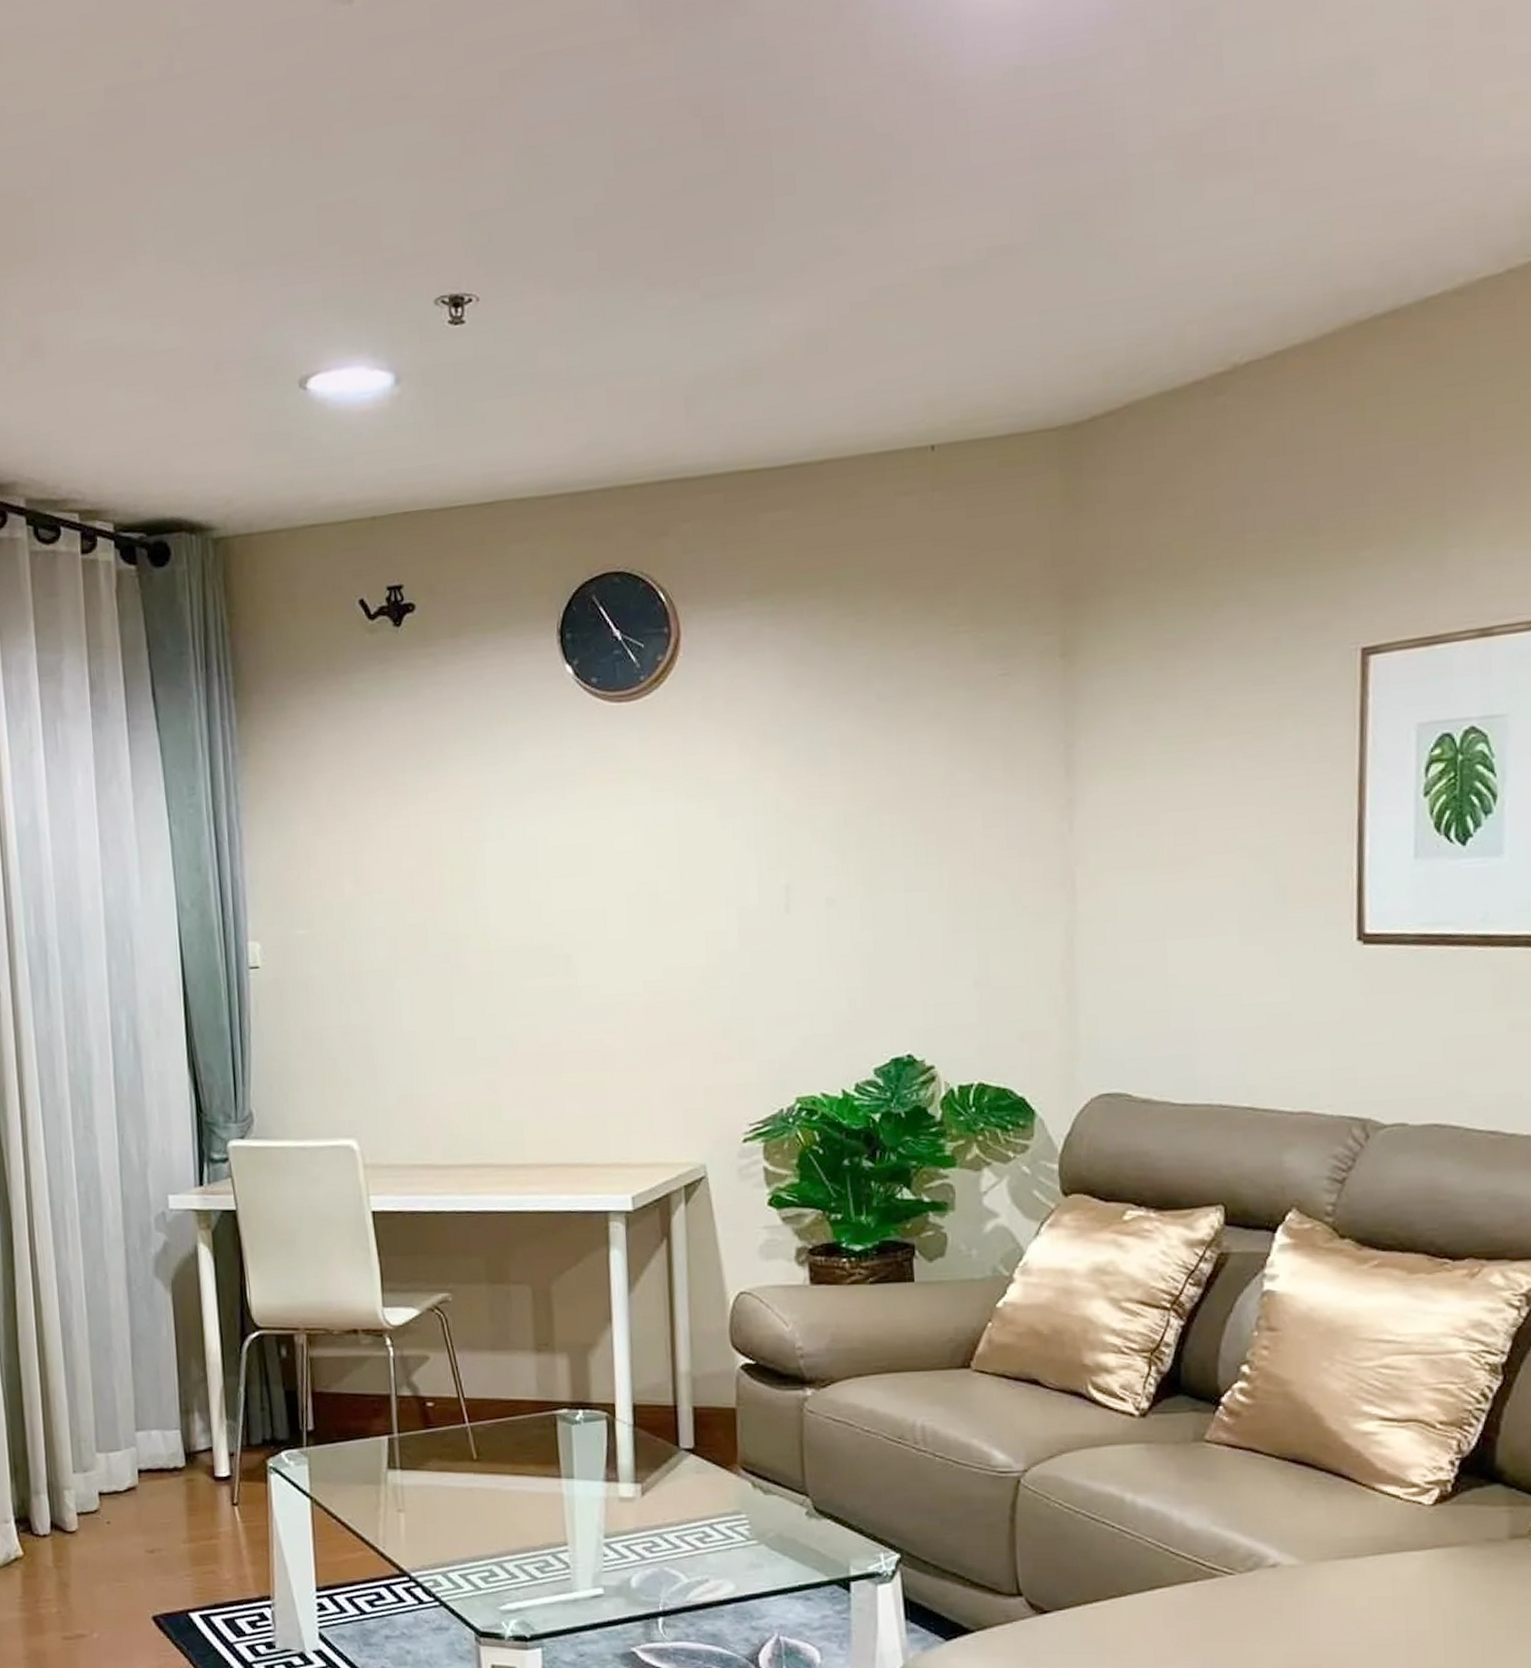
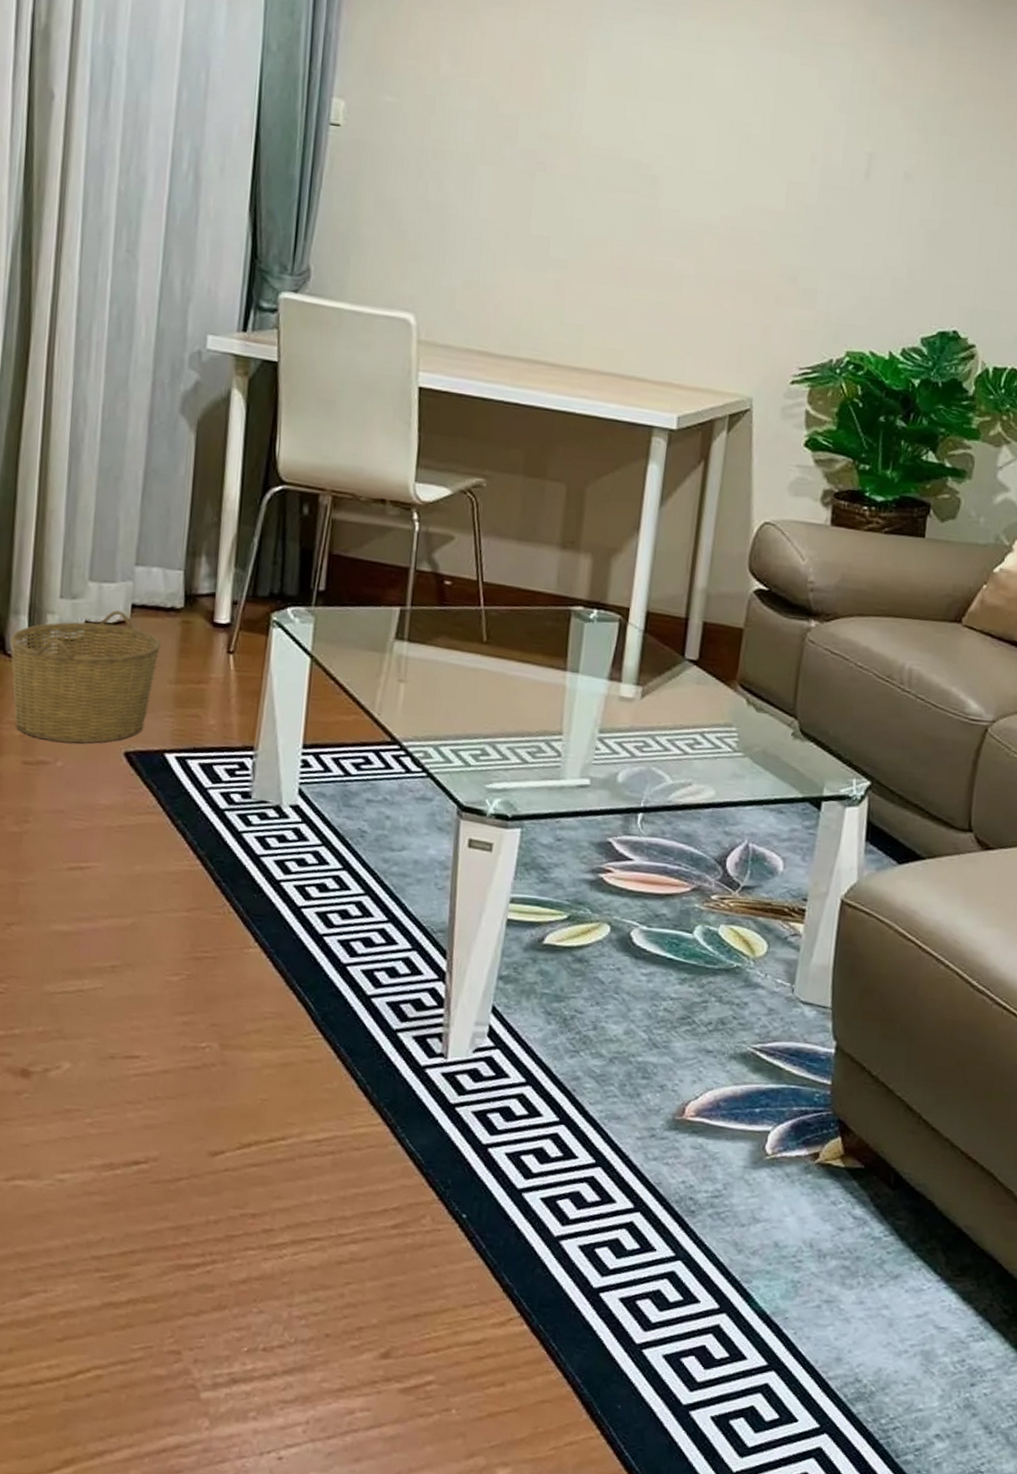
basket: none [35,1478,170,1614] -> present [10,610,161,744]

